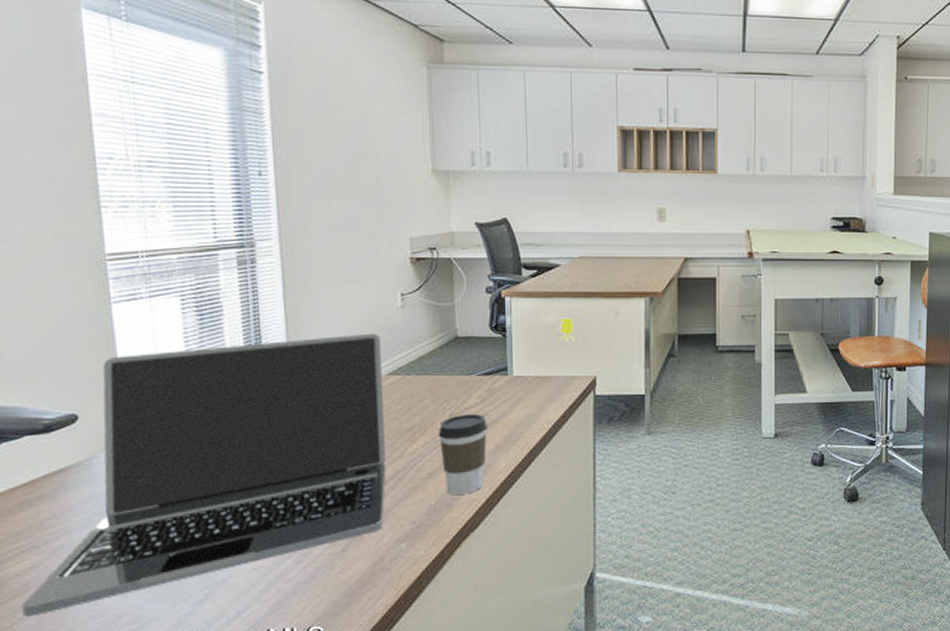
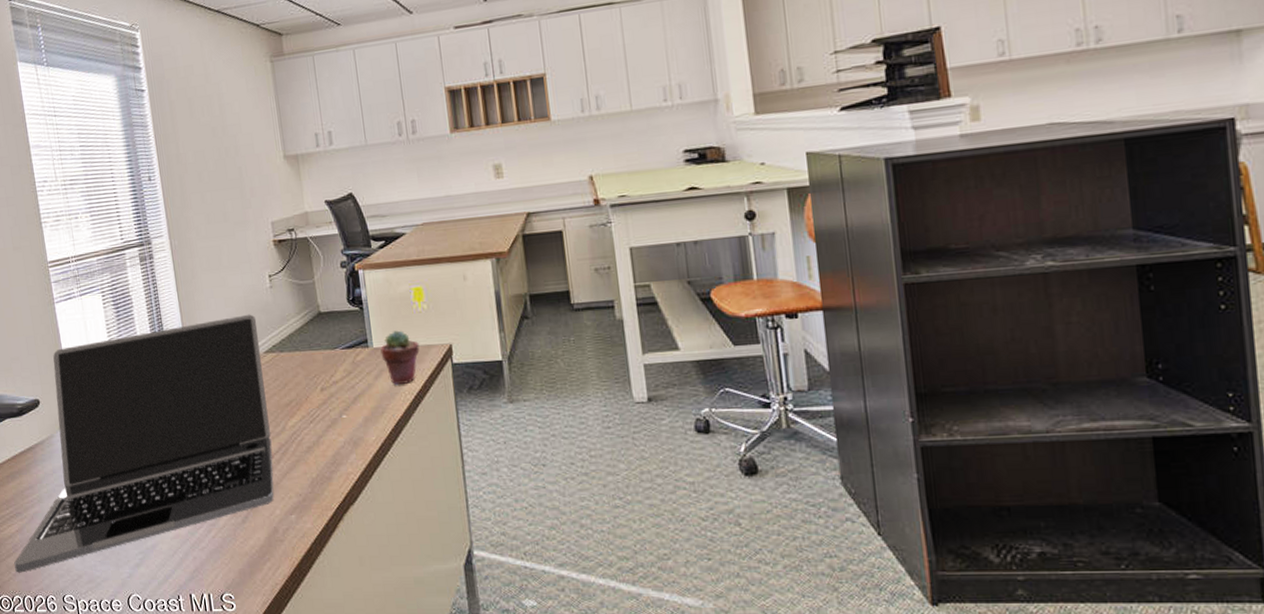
coffee cup: present [438,413,487,495] -> none [312,386,358,468]
potted succulent: none [521,360,562,414] -> present [380,330,420,386]

